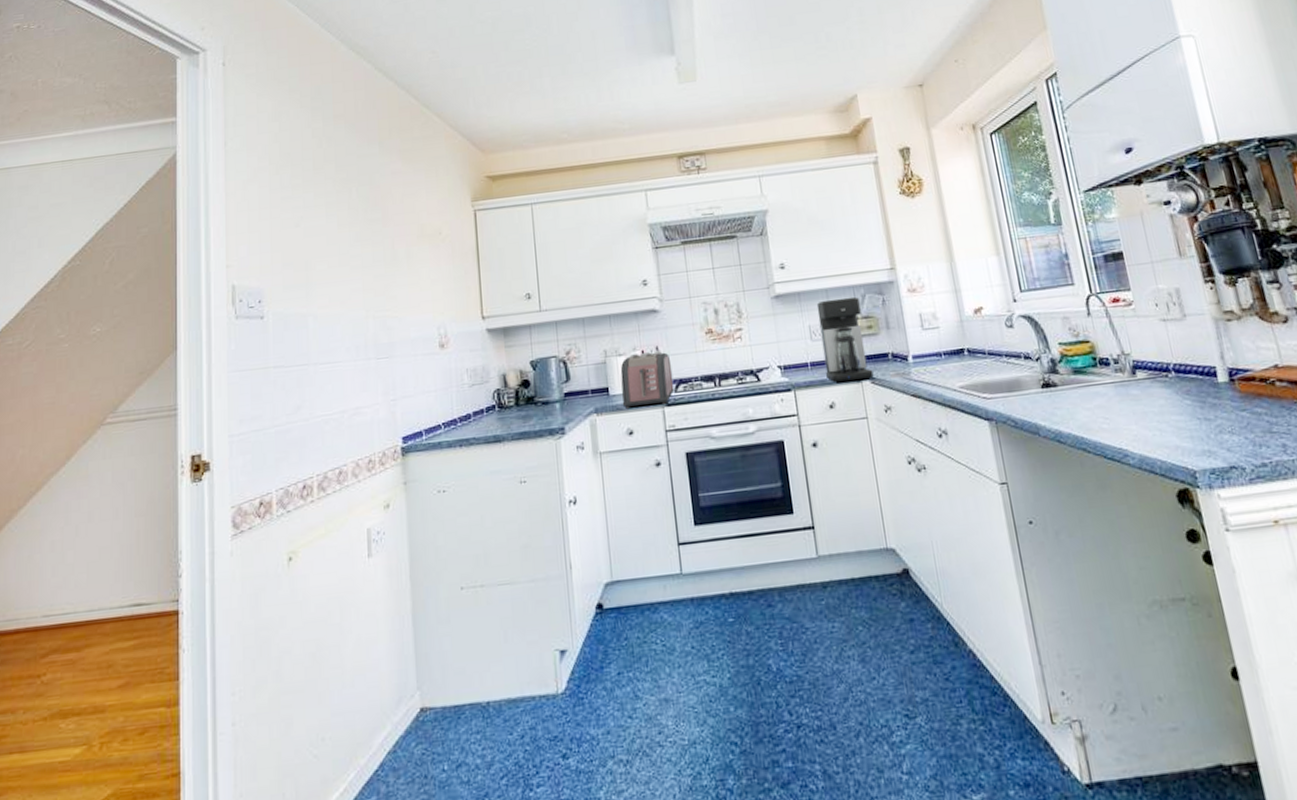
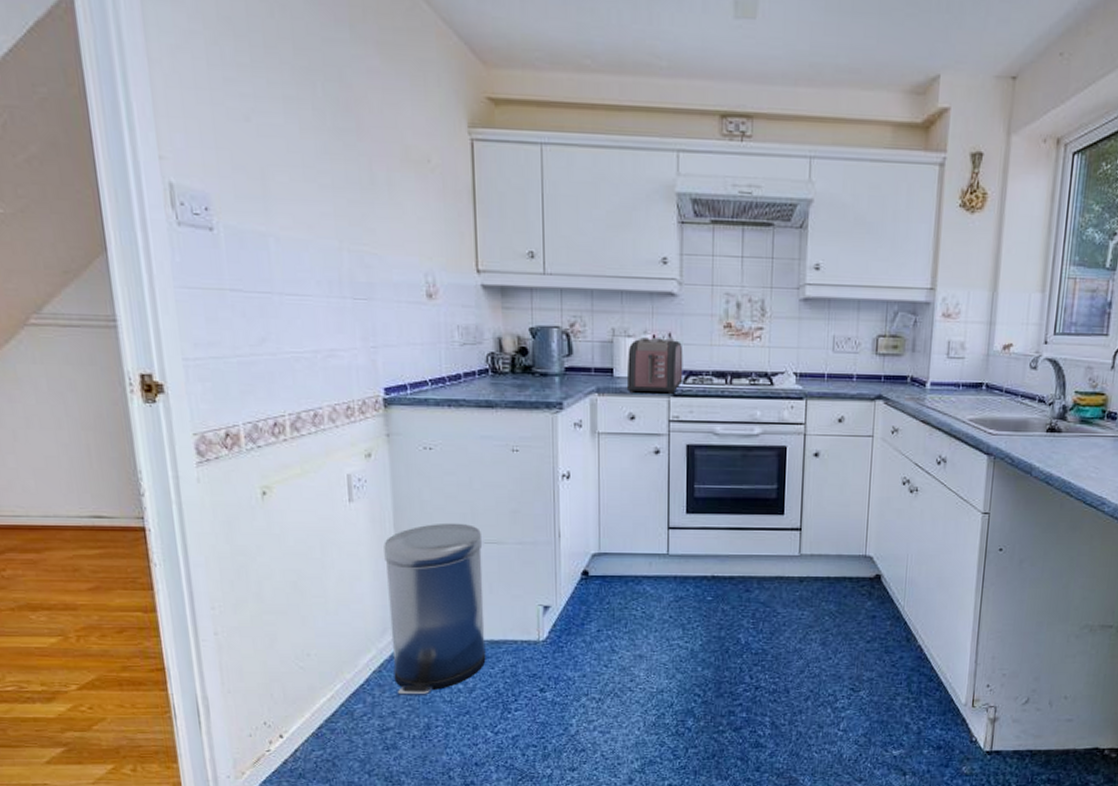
pedal bin: none [400,566,504,781] -> present [383,522,486,696]
coffee maker: present [816,297,874,383] -> none [841,311,891,400]

